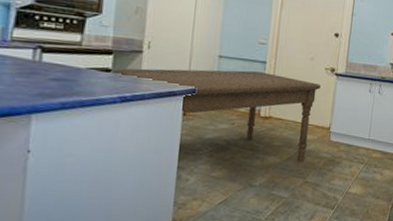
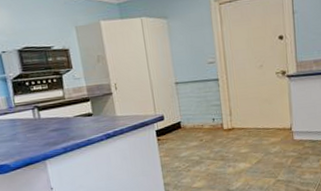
dining table: present [112,68,321,163] -> none [93,88,275,164]

